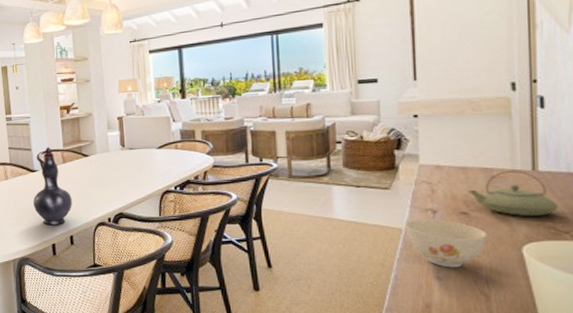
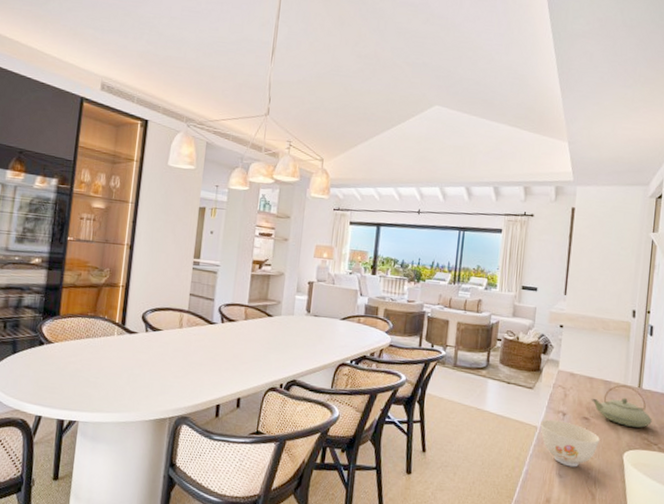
decorative vase: present [33,146,72,226] -> none [204,299,247,385]

